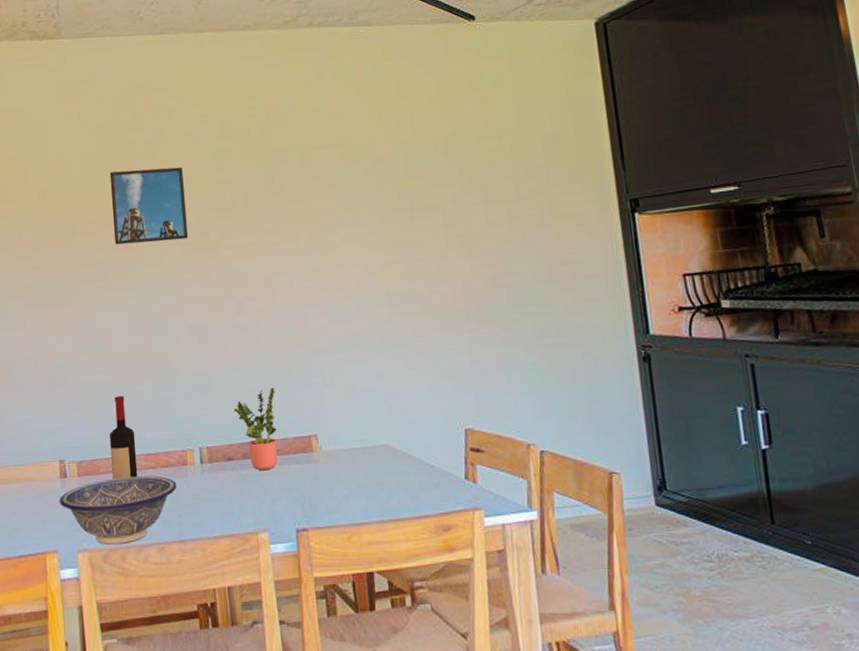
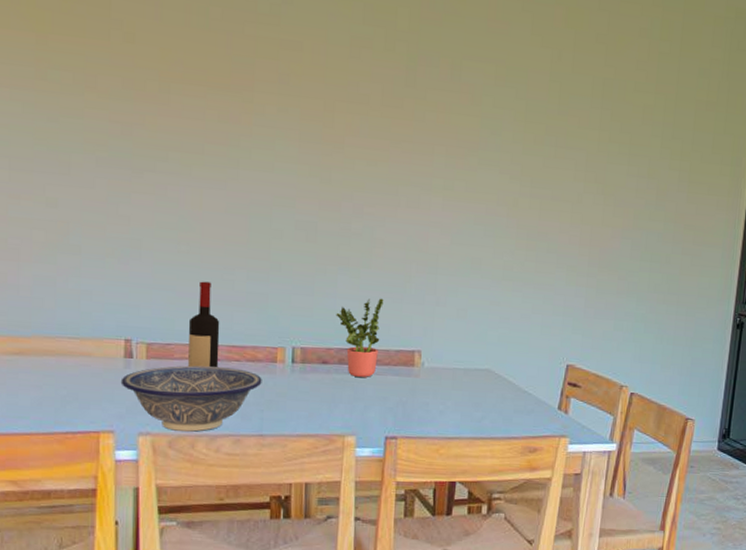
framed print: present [109,166,189,245] -> none [218,30,312,127]

